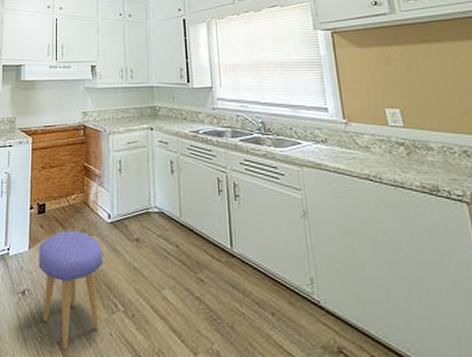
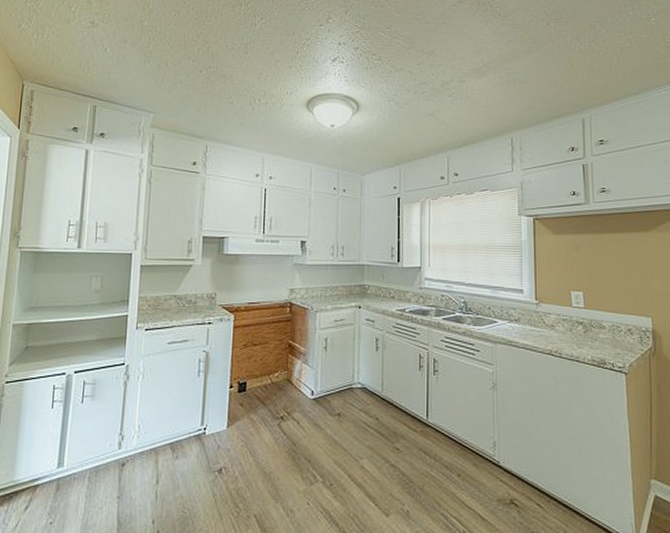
stool: present [39,230,103,350] -> none [237,407,304,522]

